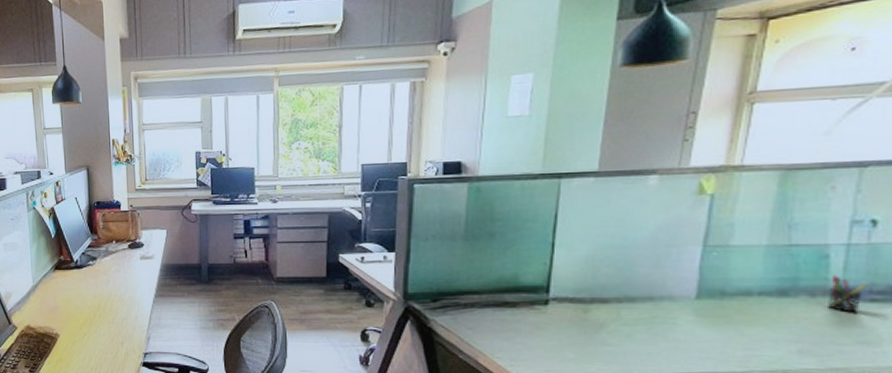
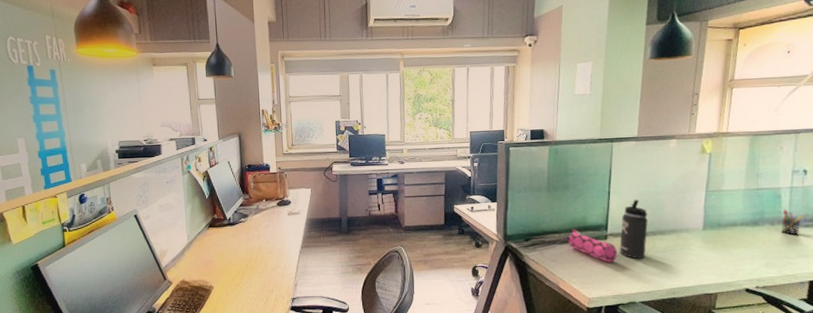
pencil case: none [489,290,563,335] -> present [566,229,618,263]
thermos bottle: none [565,254,610,333] -> present [619,199,648,259]

